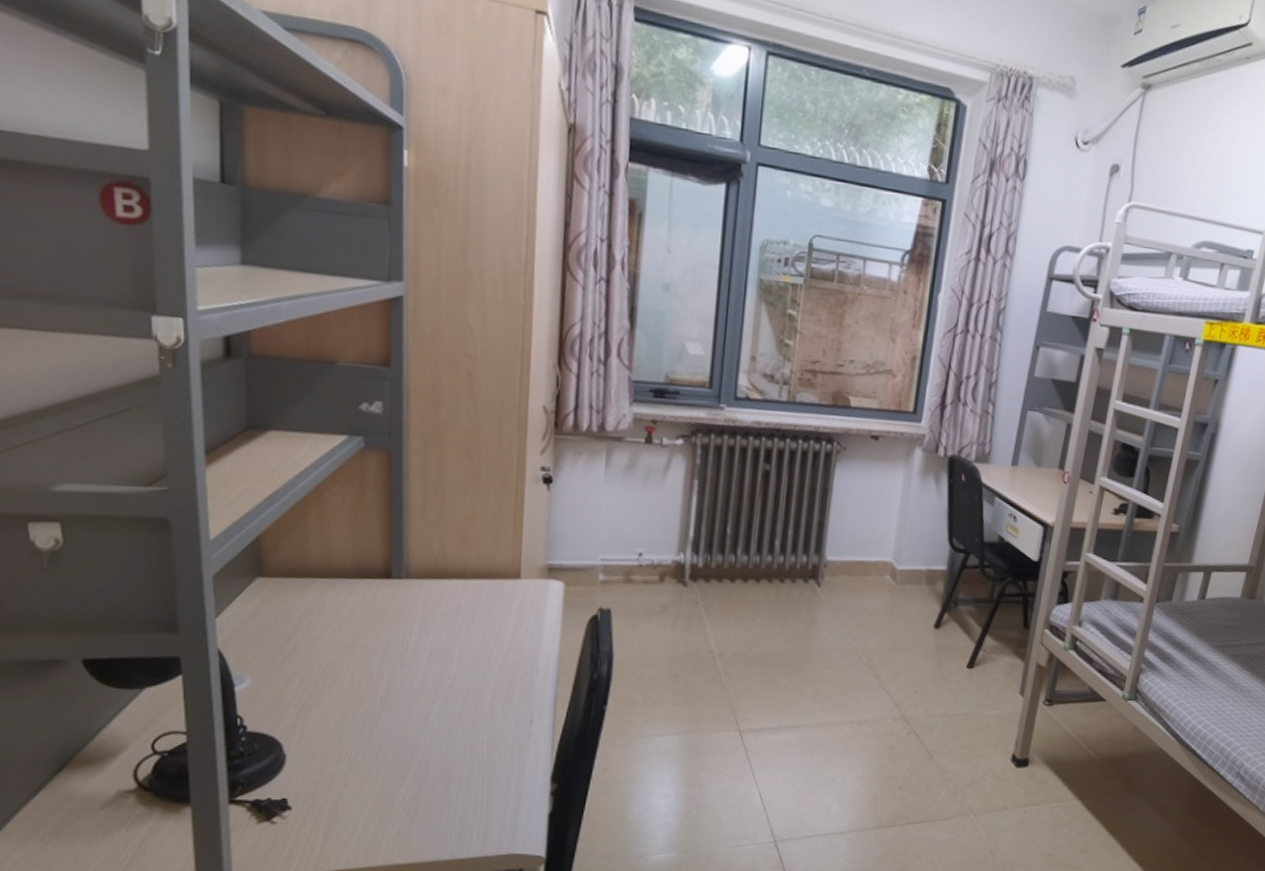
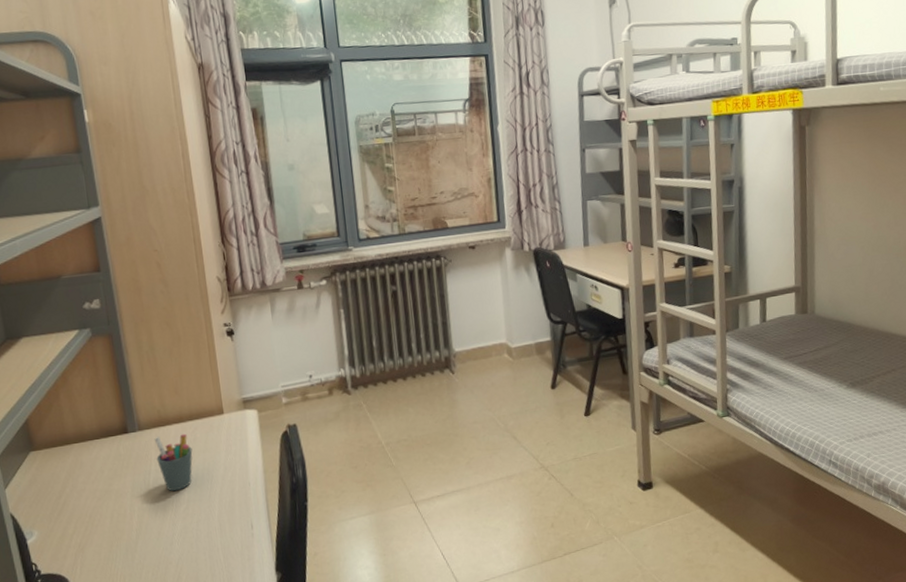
pen holder: none [423,589,472,662] -> present [154,433,193,492]

